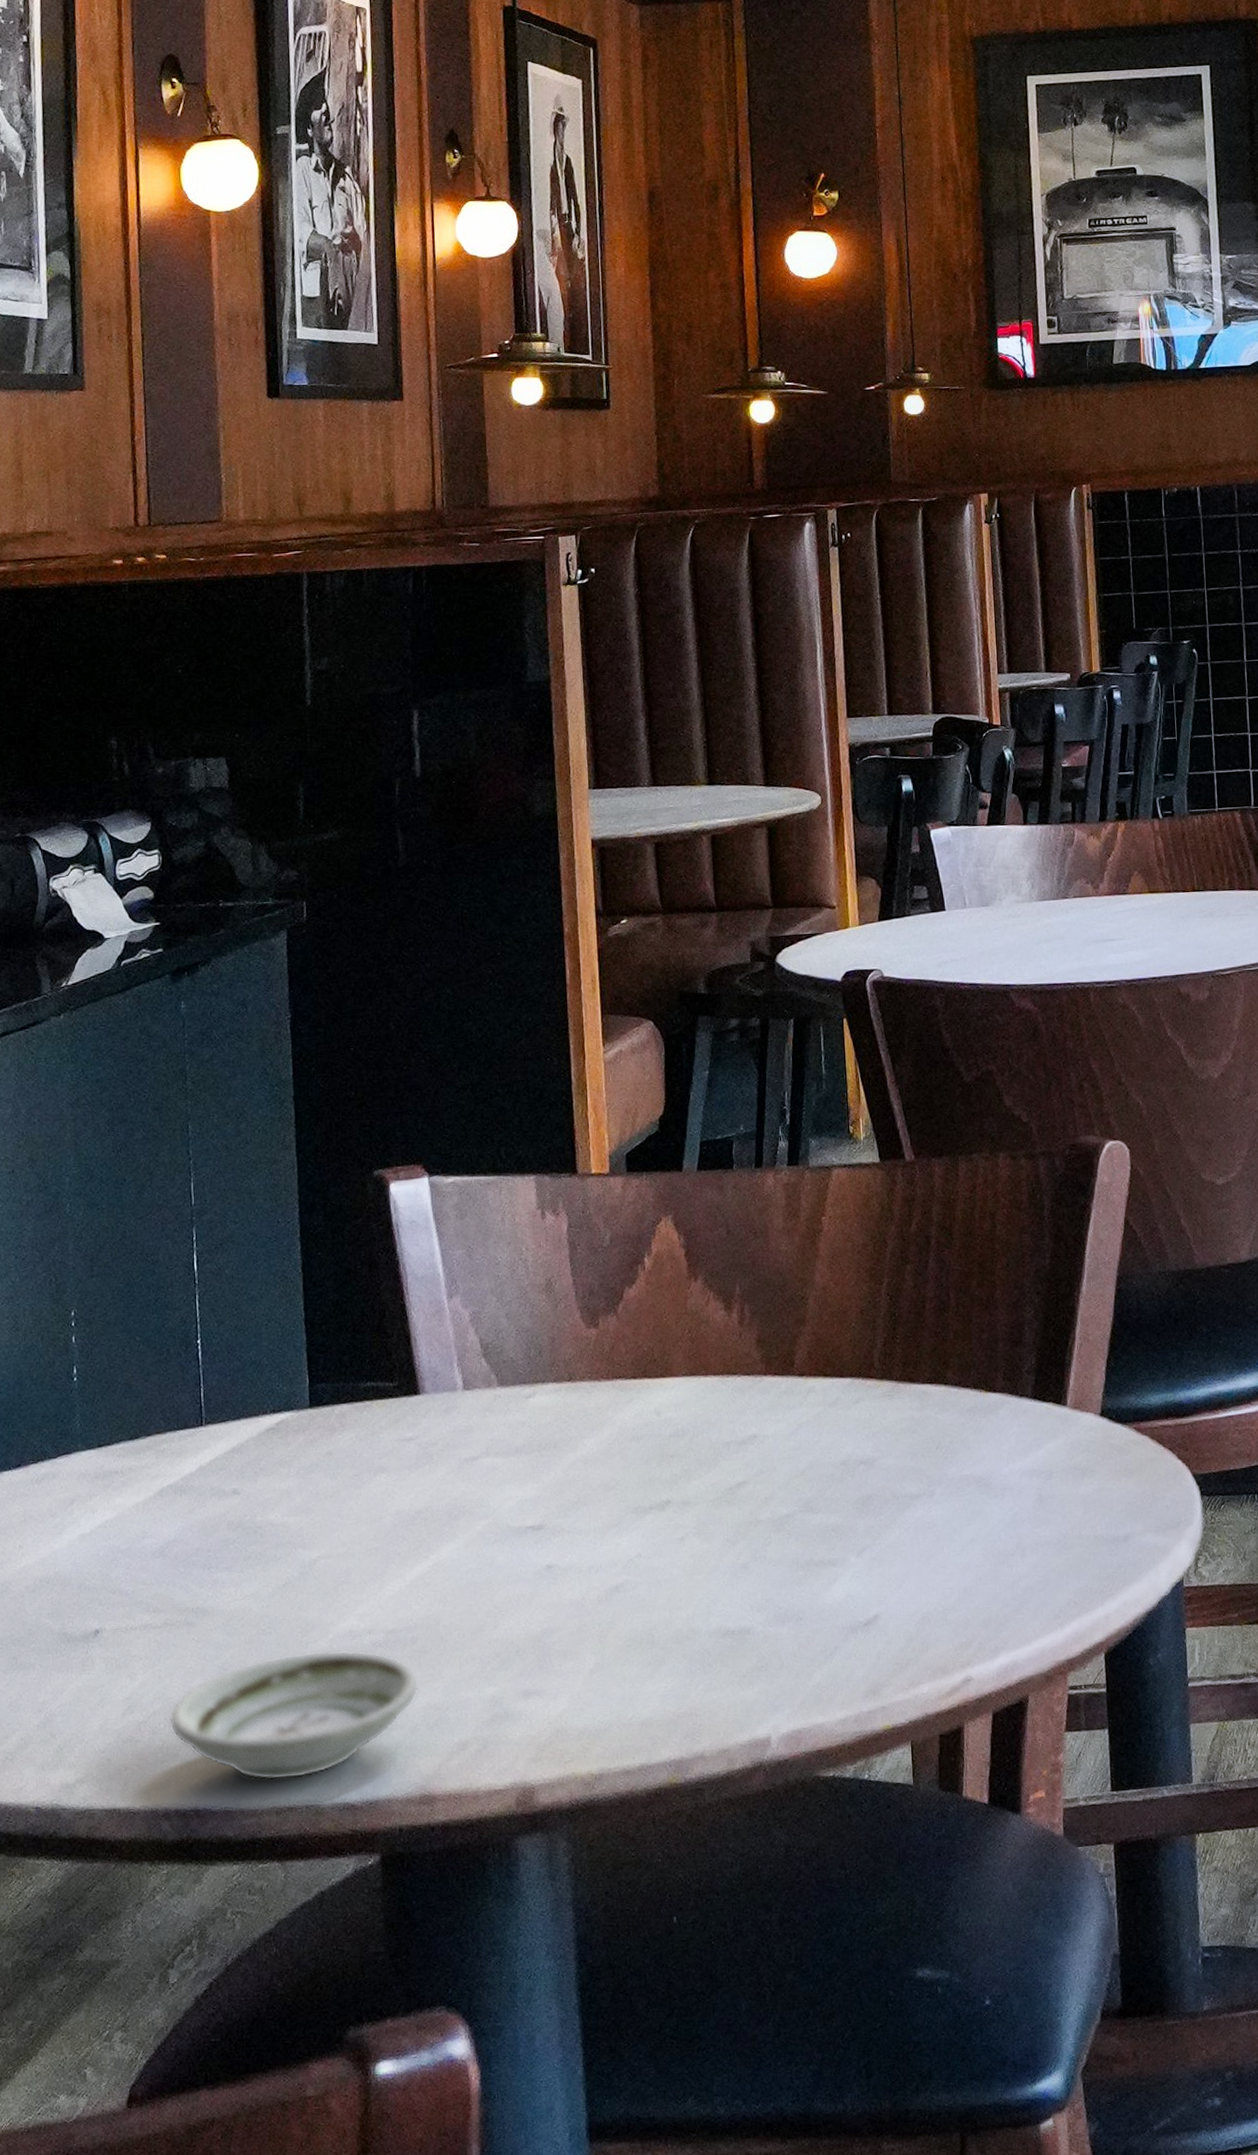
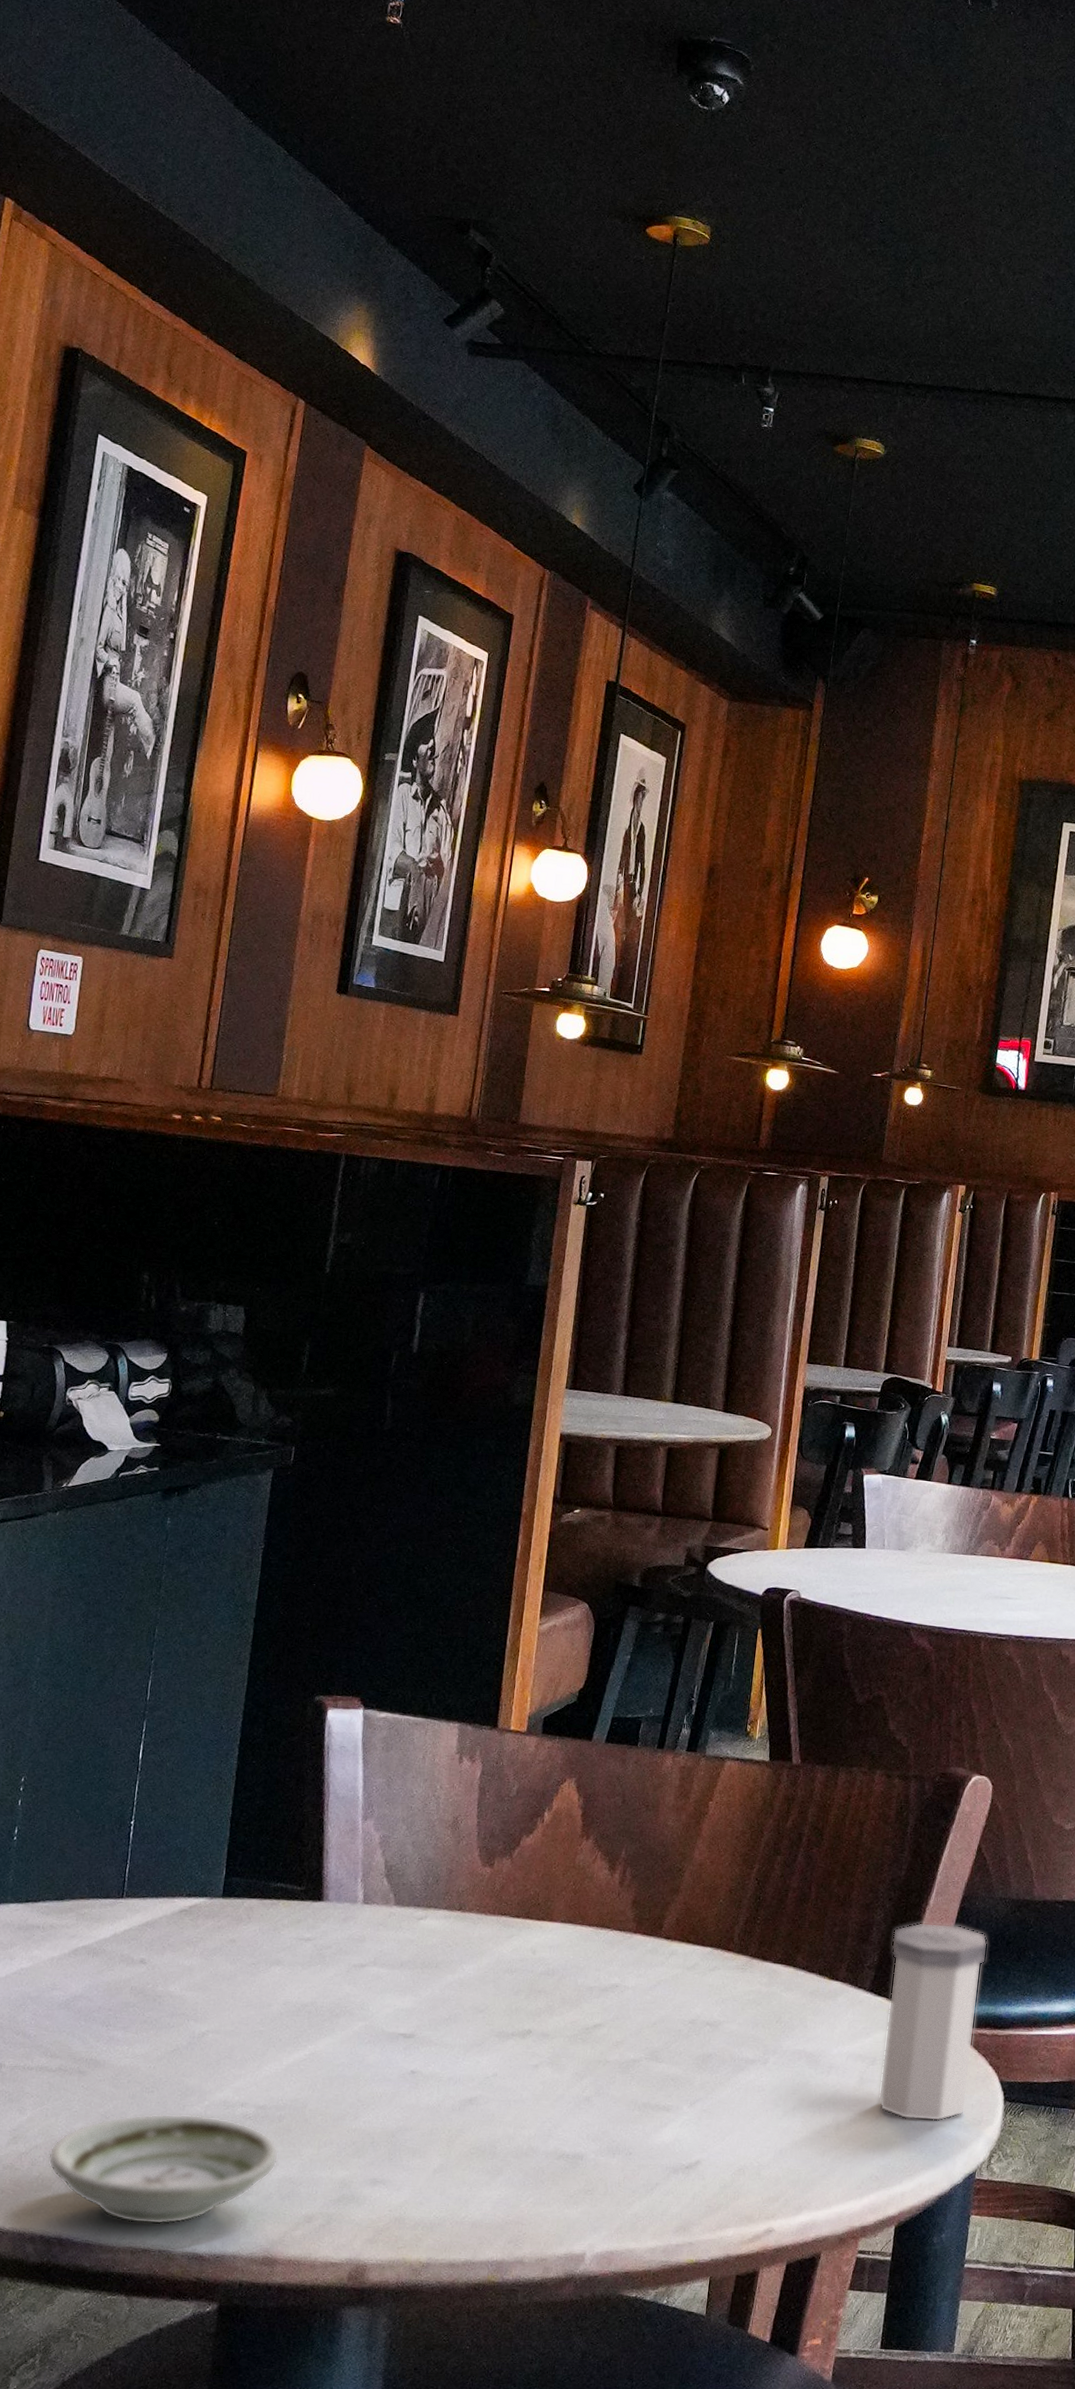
salt shaker: none [1047,1309,1160,1534] -> present [878,1922,988,2122]

